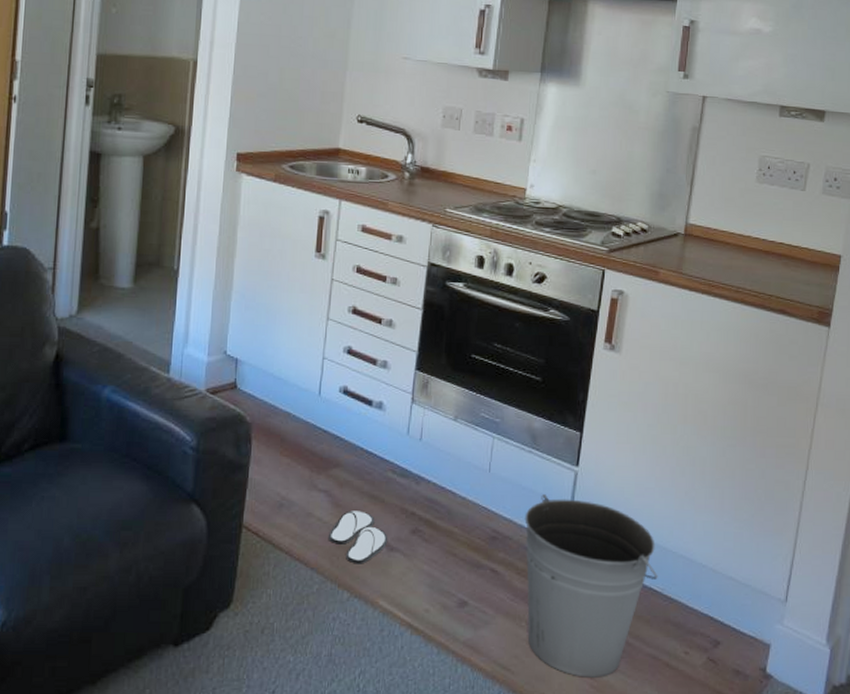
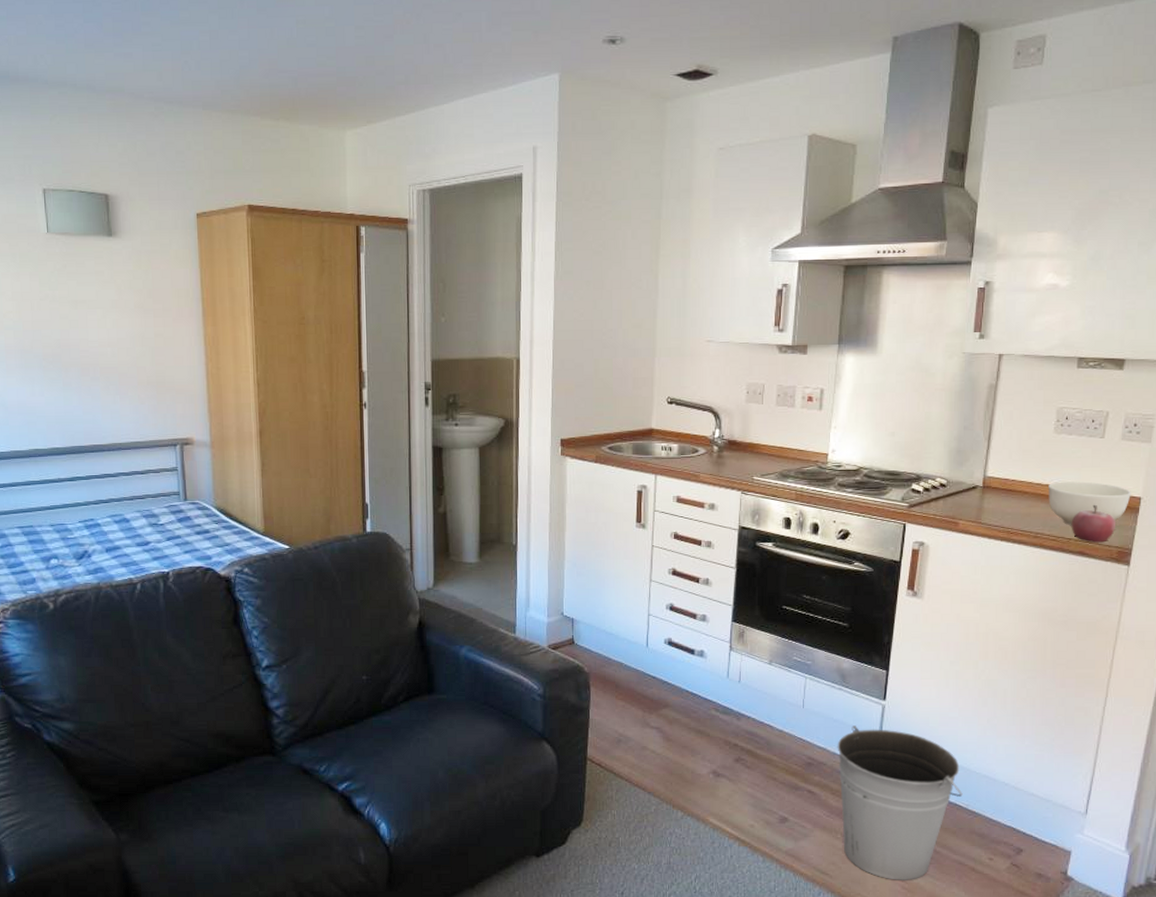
slippers: present [328,510,387,564] -> none [662,744,714,788]
bowl: none [750,233,831,281] -> present [1048,481,1131,525]
fruit: none [772,260,816,301] -> present [1071,504,1115,543]

